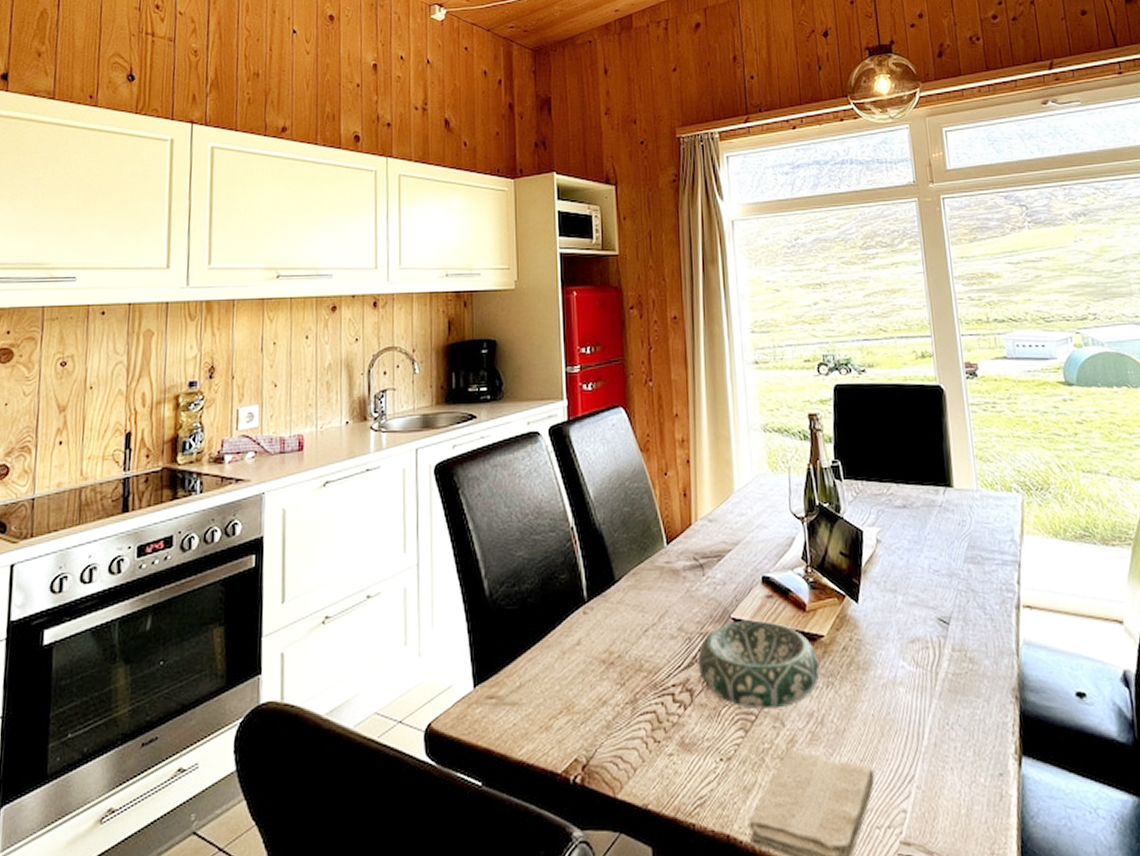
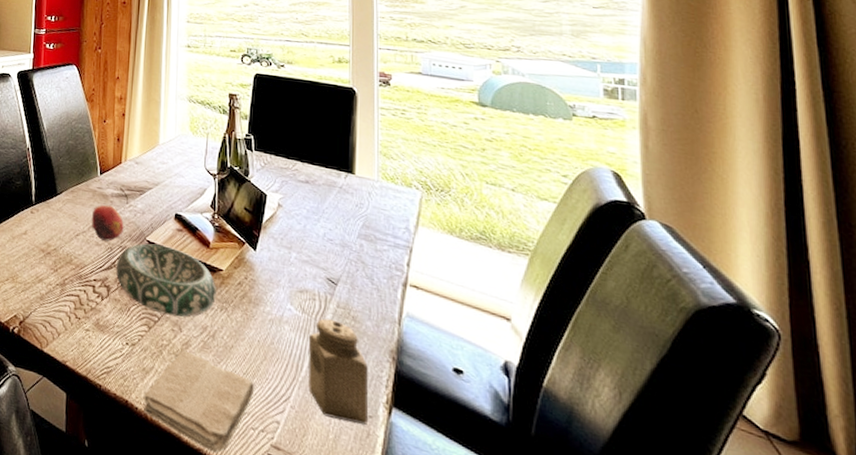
fruit: none [661,582,703,631] -> present [91,204,124,241]
salt shaker: none [926,667,999,788] -> present [308,318,369,425]

